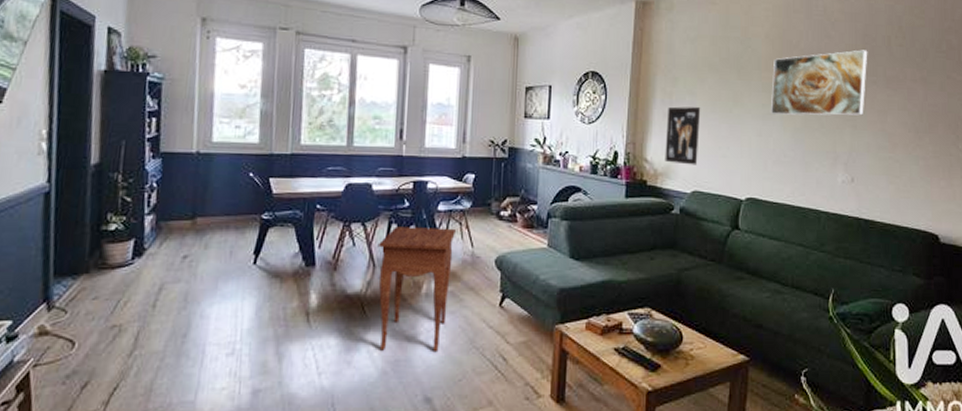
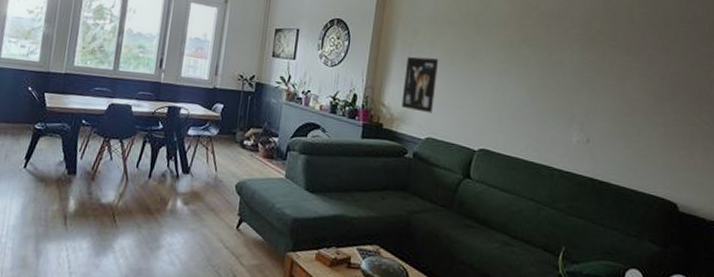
side table: present [377,227,457,351] -> none [126,146,203,265]
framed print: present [770,50,868,116] -> none [507,15,609,79]

